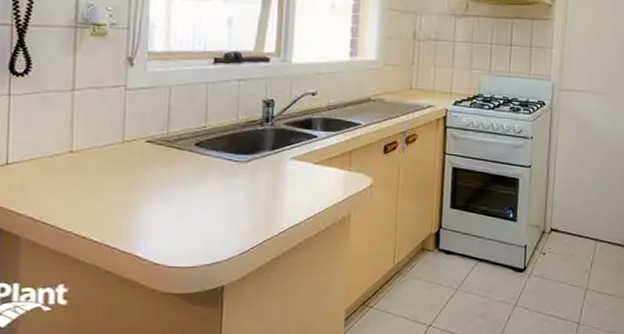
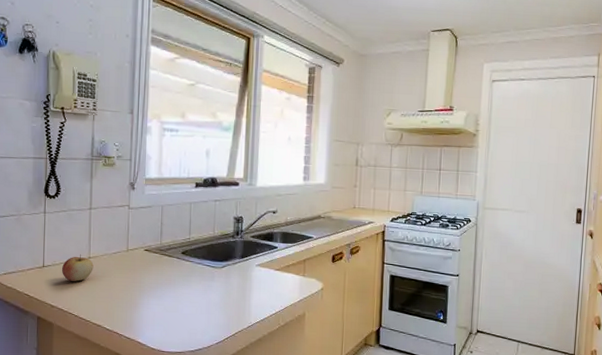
apple: none [32,147,77,182] -> present [61,254,94,281]

